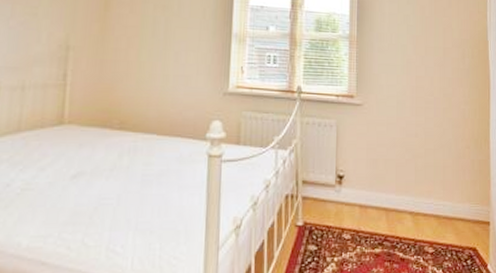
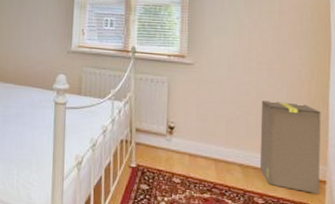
cardboard box: none [429,142,484,236] -> present [259,101,321,194]

